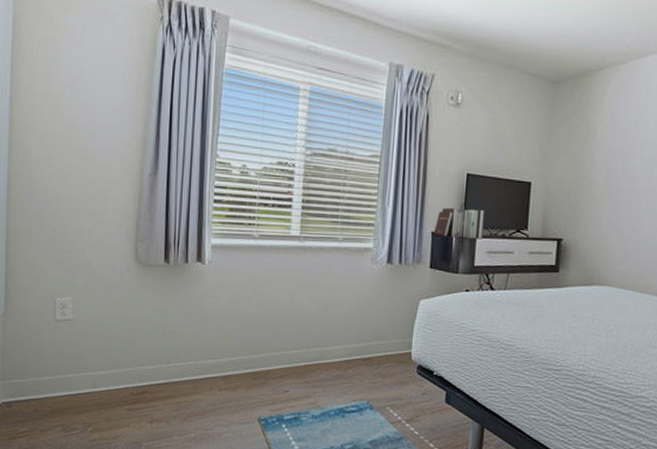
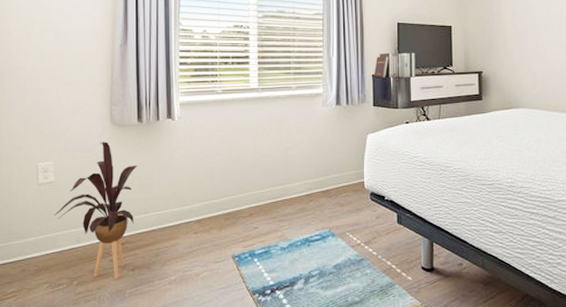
house plant: none [70,281,162,430] -> present [53,142,138,279]

